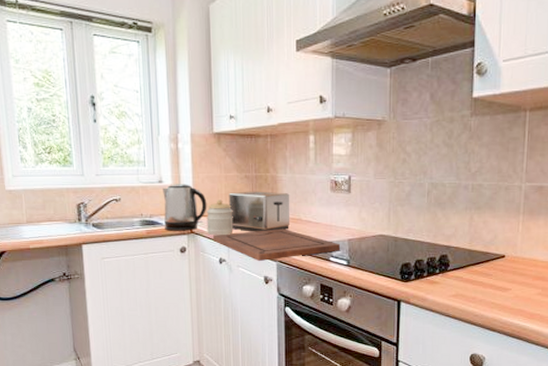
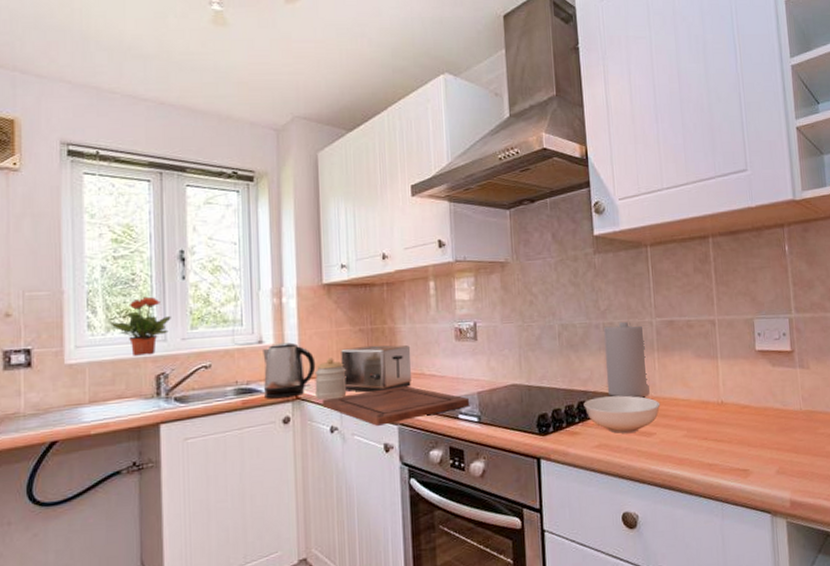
potted plant: none [38,136,87,187] -> present [110,296,171,356]
bowl: none [445,253,519,287] -> present [583,395,661,434]
paper towel holder: none [469,184,514,256] -> present [603,321,650,398]

